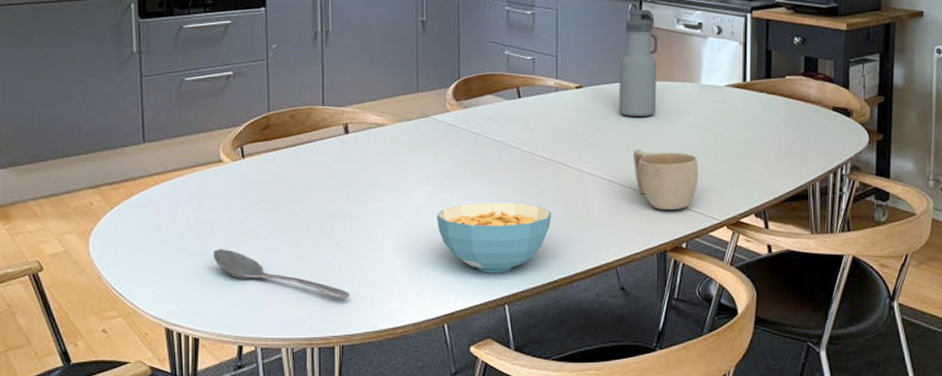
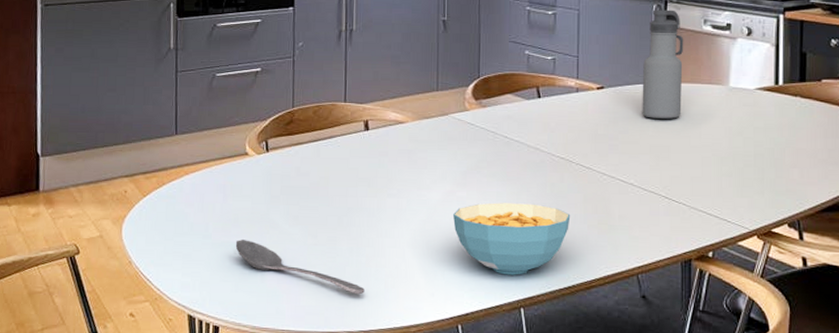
cup: present [634,149,698,209] -> none [657,153,726,216]

